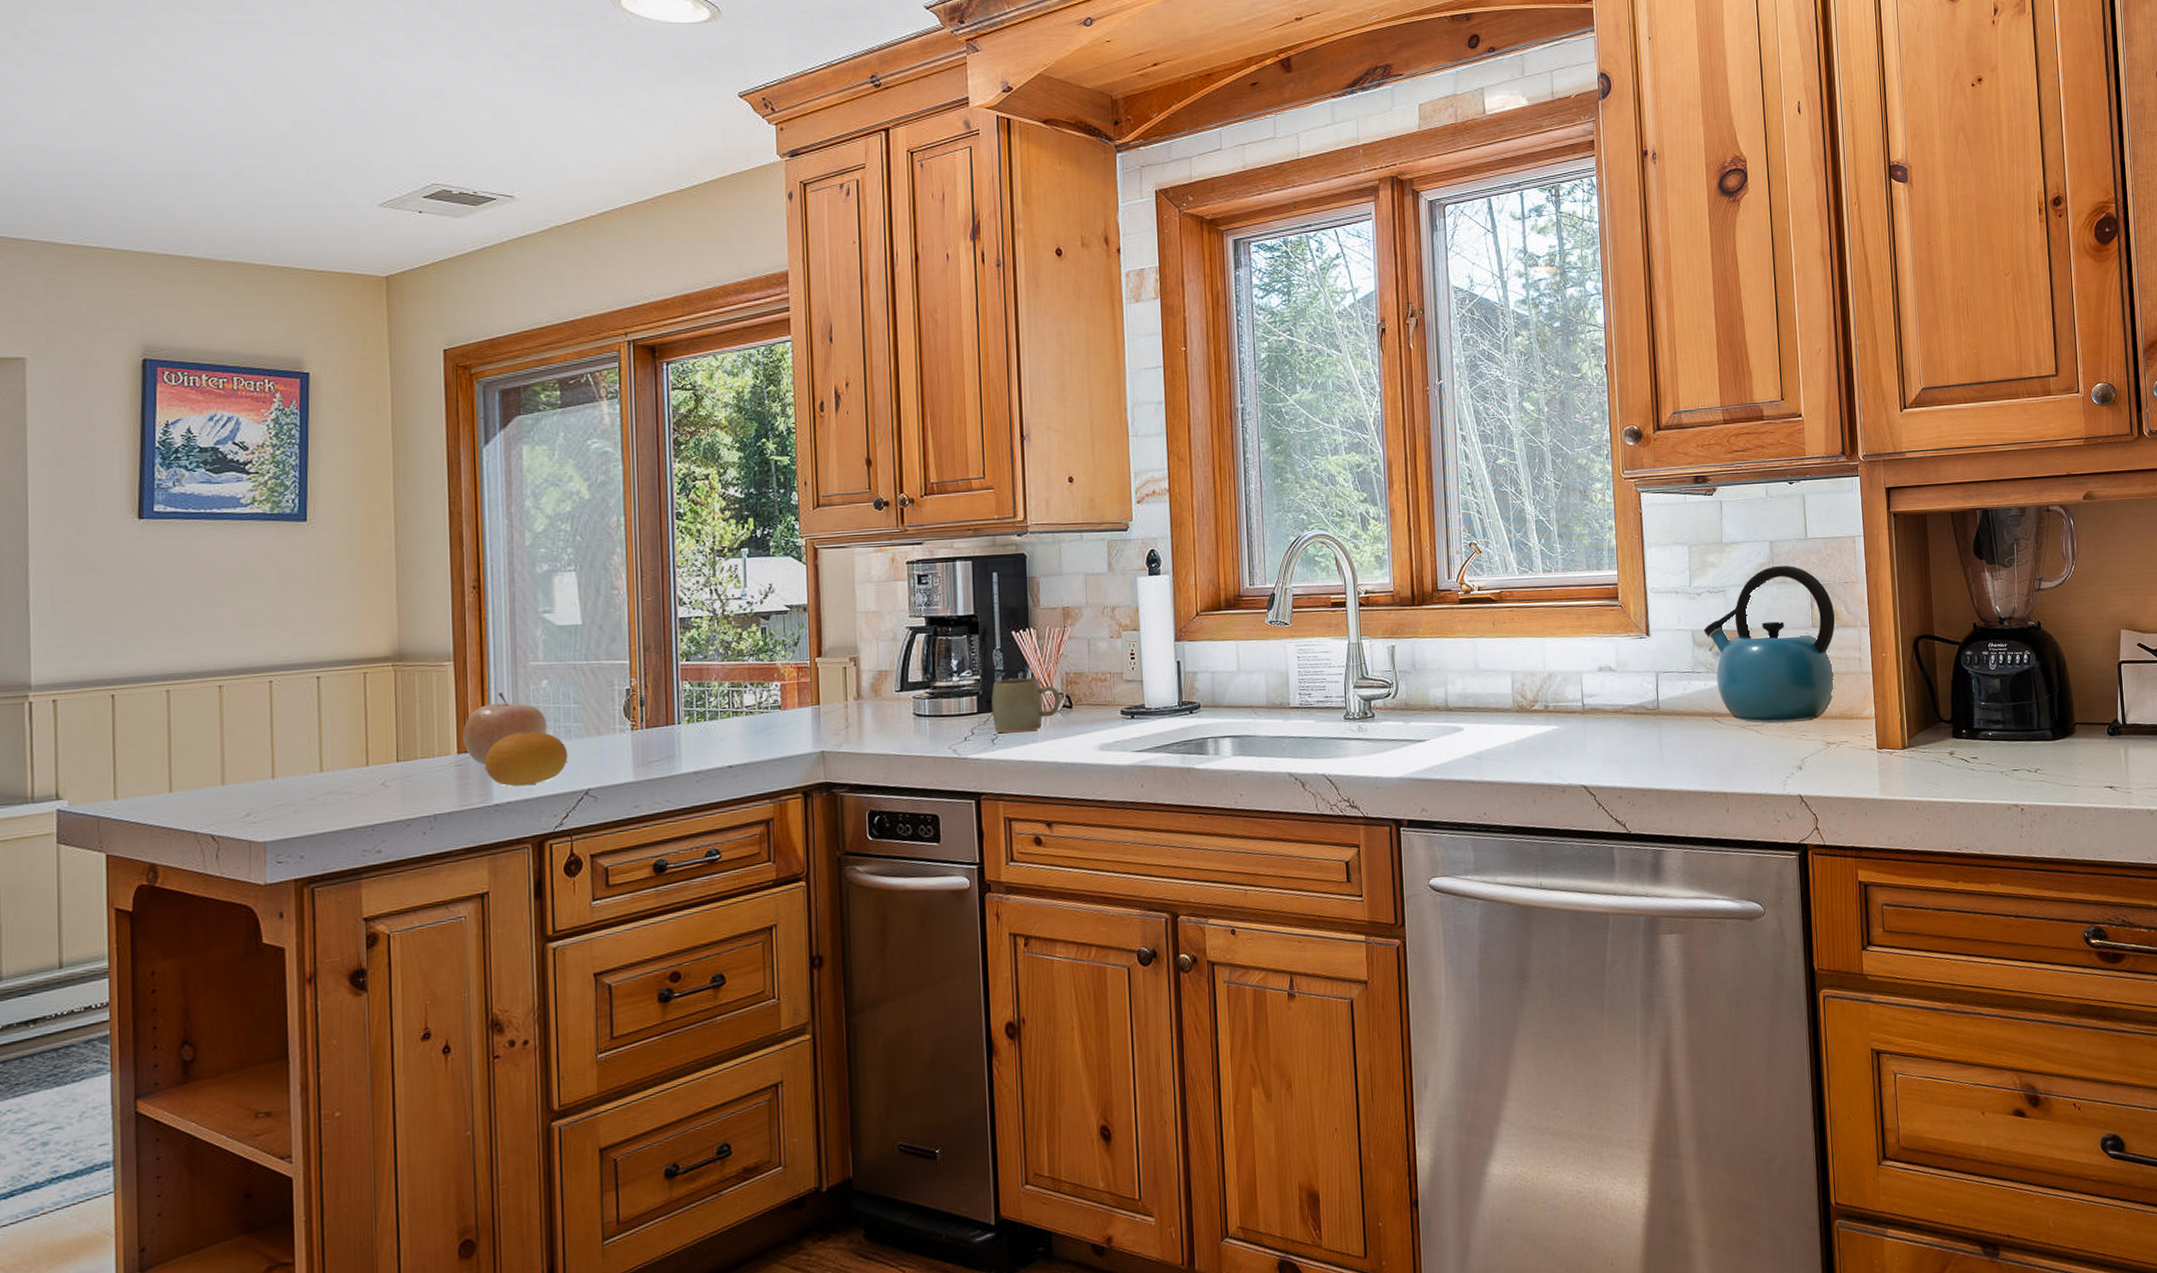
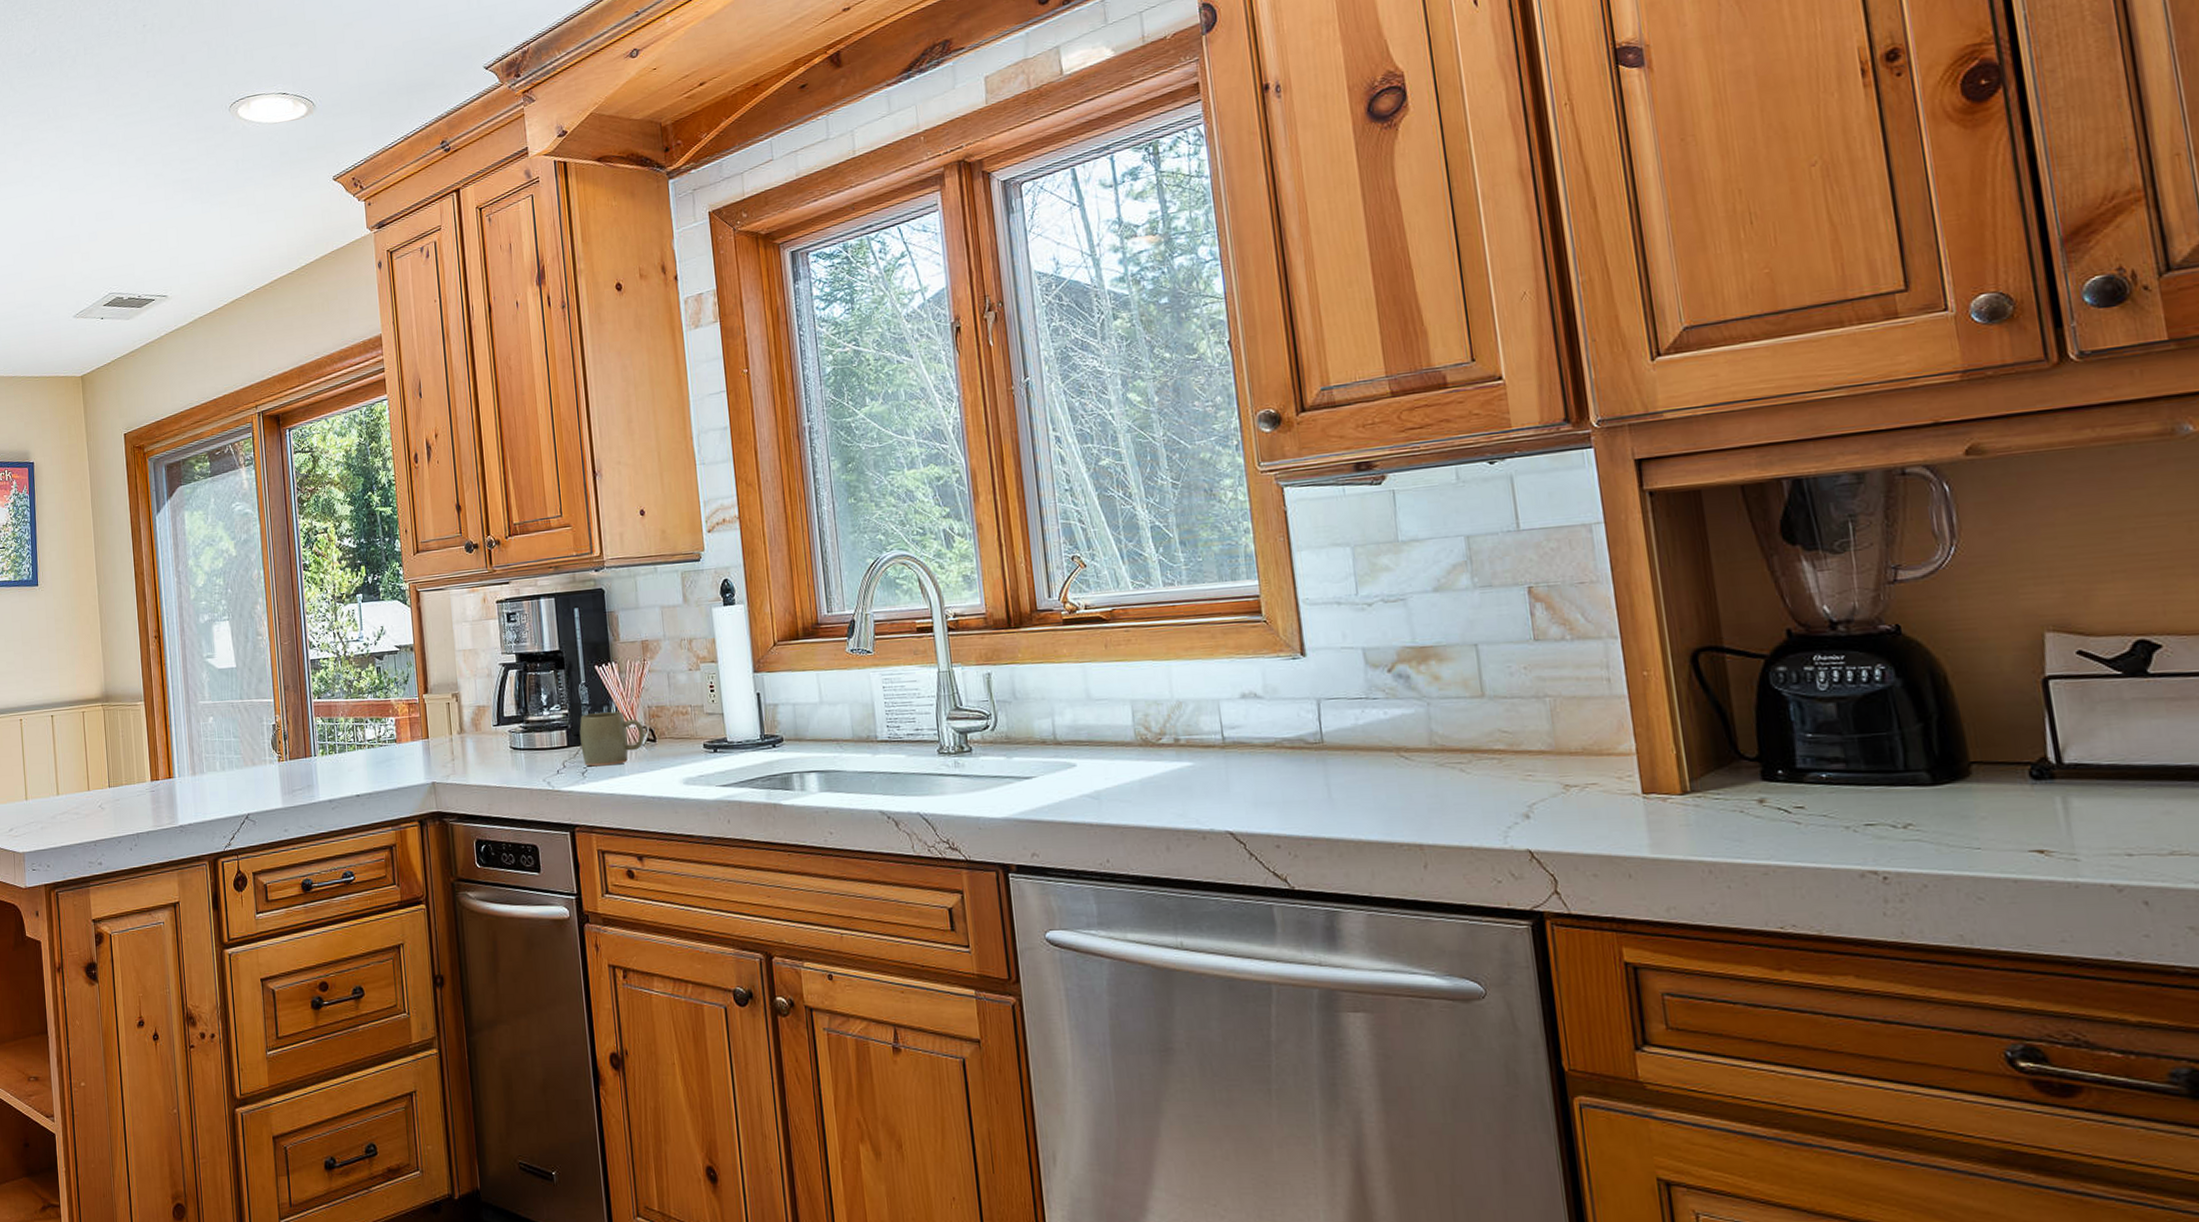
fruit: present [463,692,547,766] -> none [154,728,215,792]
fruit: present [484,731,568,787] -> none [170,762,232,810]
kettle: present [1703,565,1836,724] -> none [1378,564,1574,761]

